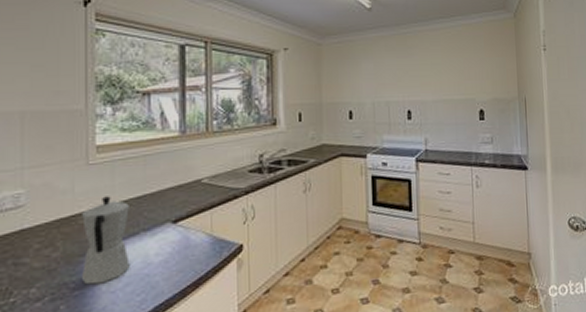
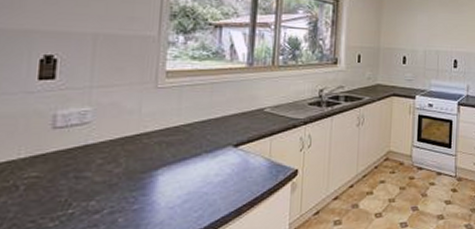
moka pot: present [81,196,130,285] -> none [141,118,194,200]

